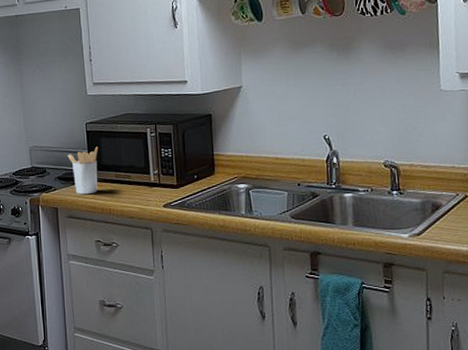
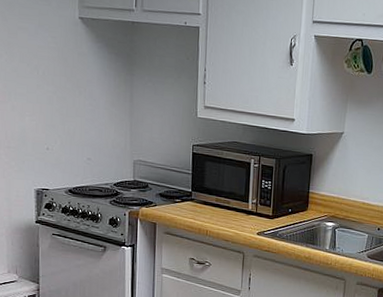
utensil holder: present [67,146,99,194] -> none [171,169,203,214]

